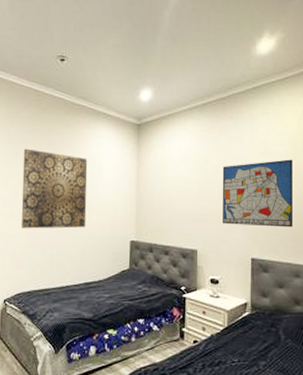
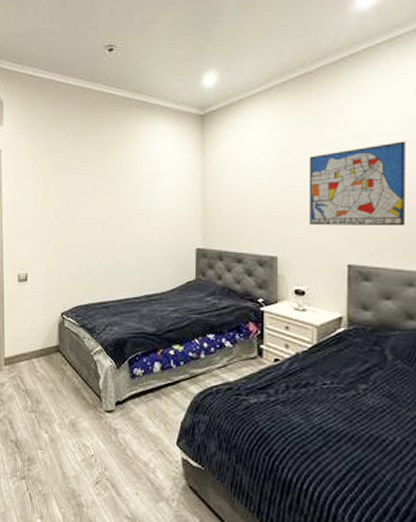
wall art: present [21,148,88,229] -> none [73,153,145,239]

